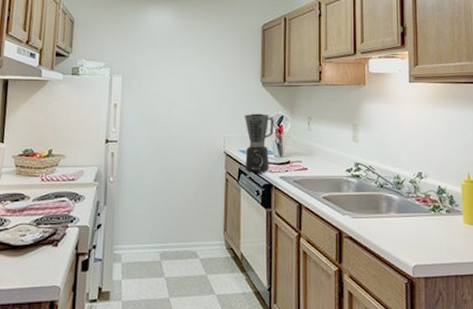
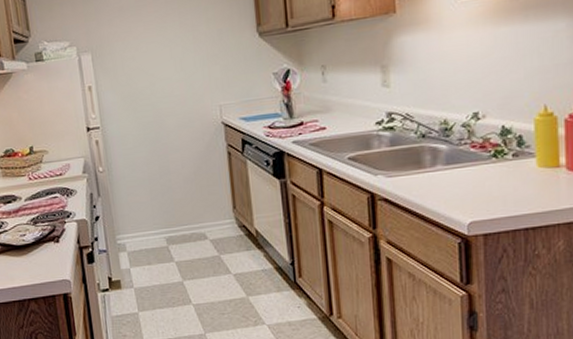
blender: present [244,113,275,174] -> none [240,70,280,142]

